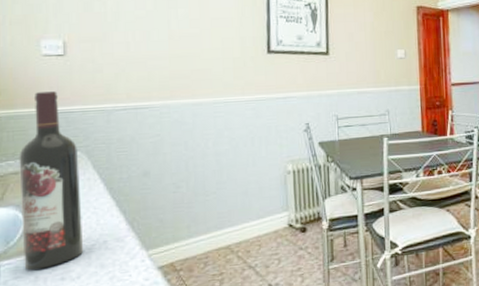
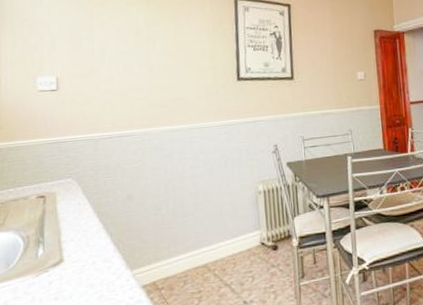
wine bottle: present [19,91,84,270] -> none [18,123,75,291]

